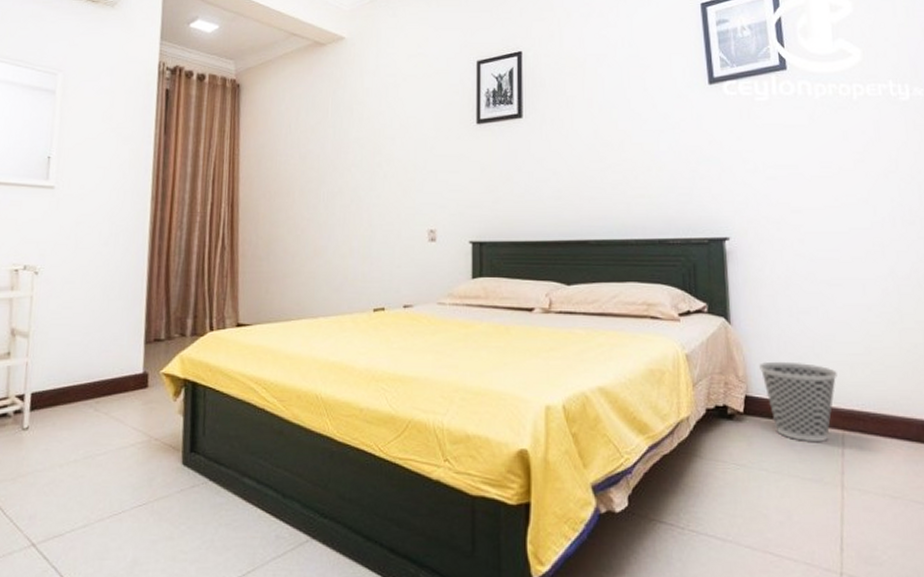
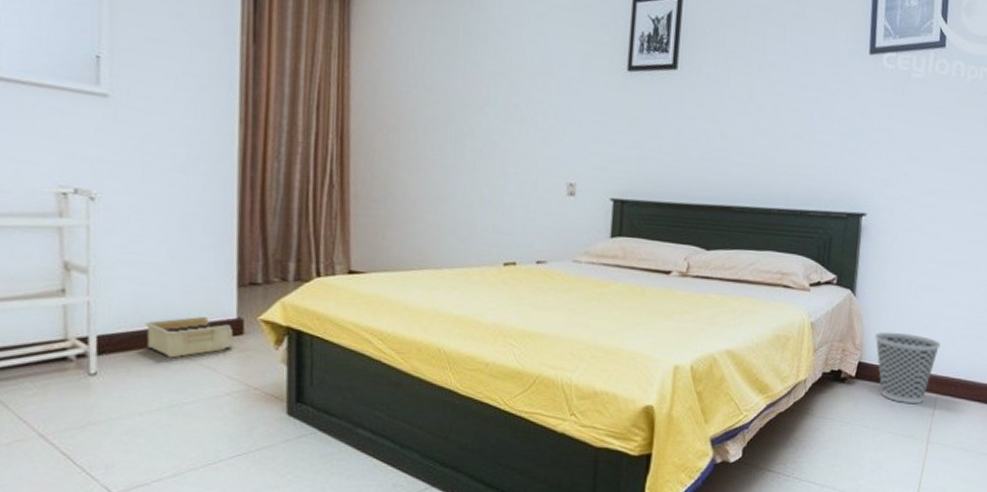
storage bin: none [69,371,140,412] -> present [146,316,234,358]

